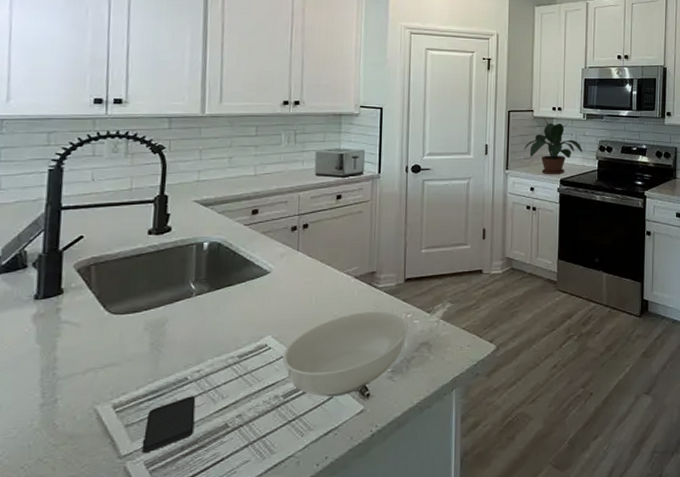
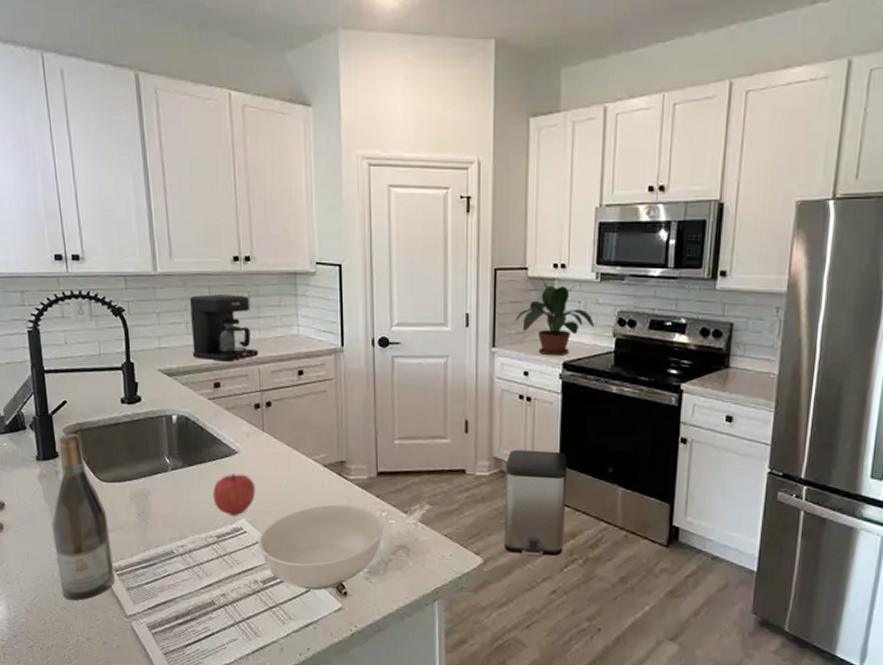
wine bottle: none [40,267,114,449] -> present [52,433,115,600]
mobile phone: present [141,396,196,454] -> none [142,569,185,617]
coffee maker: none [232,133,299,190] -> present [190,294,258,362]
fruit: none [239,292,285,334] -> present [213,473,256,516]
toaster: present [314,148,366,178] -> none [271,314,327,350]
pedal bin: none [513,248,565,338] -> present [503,449,568,557]

